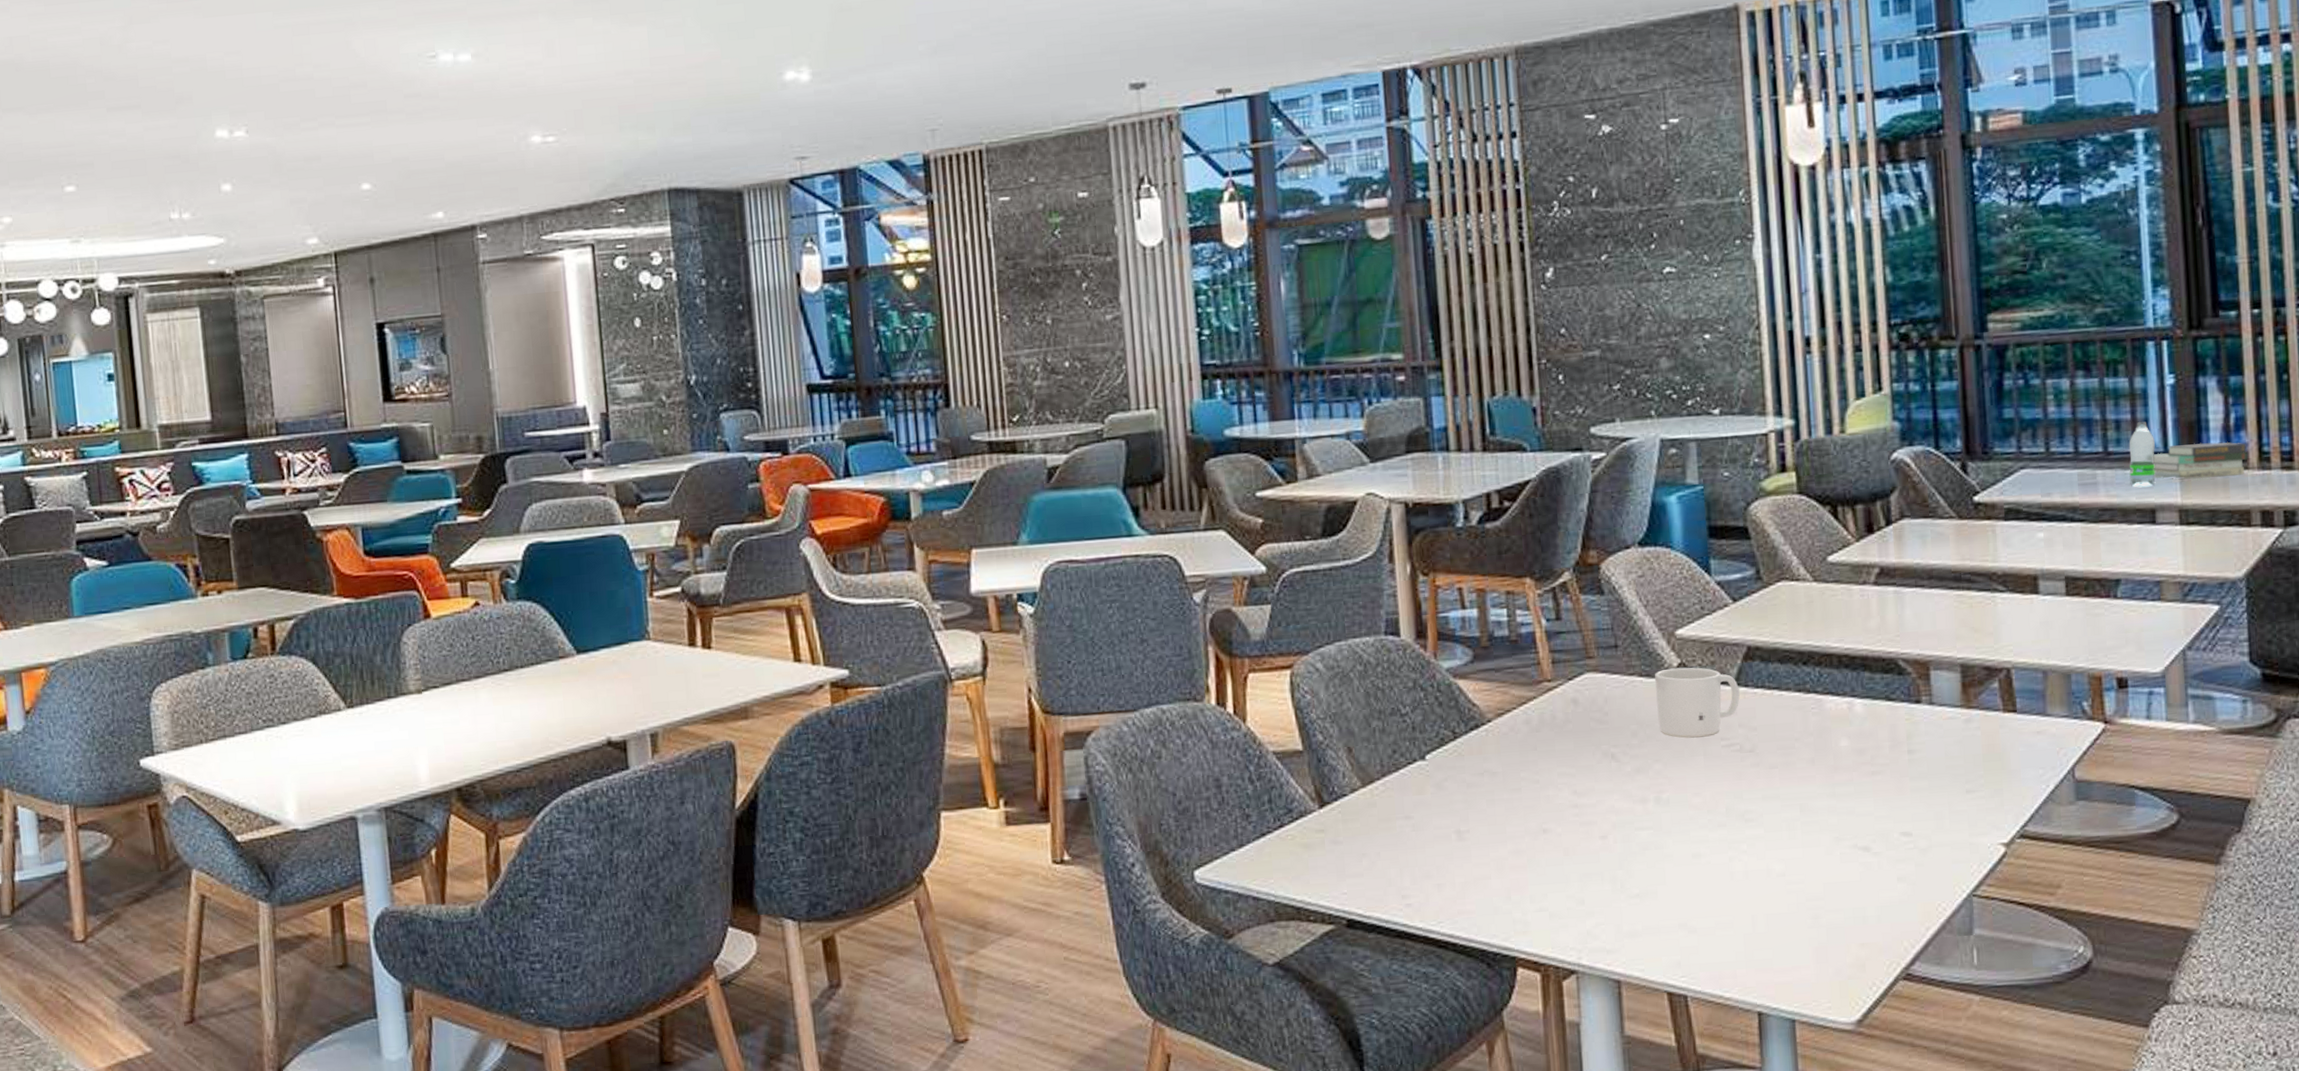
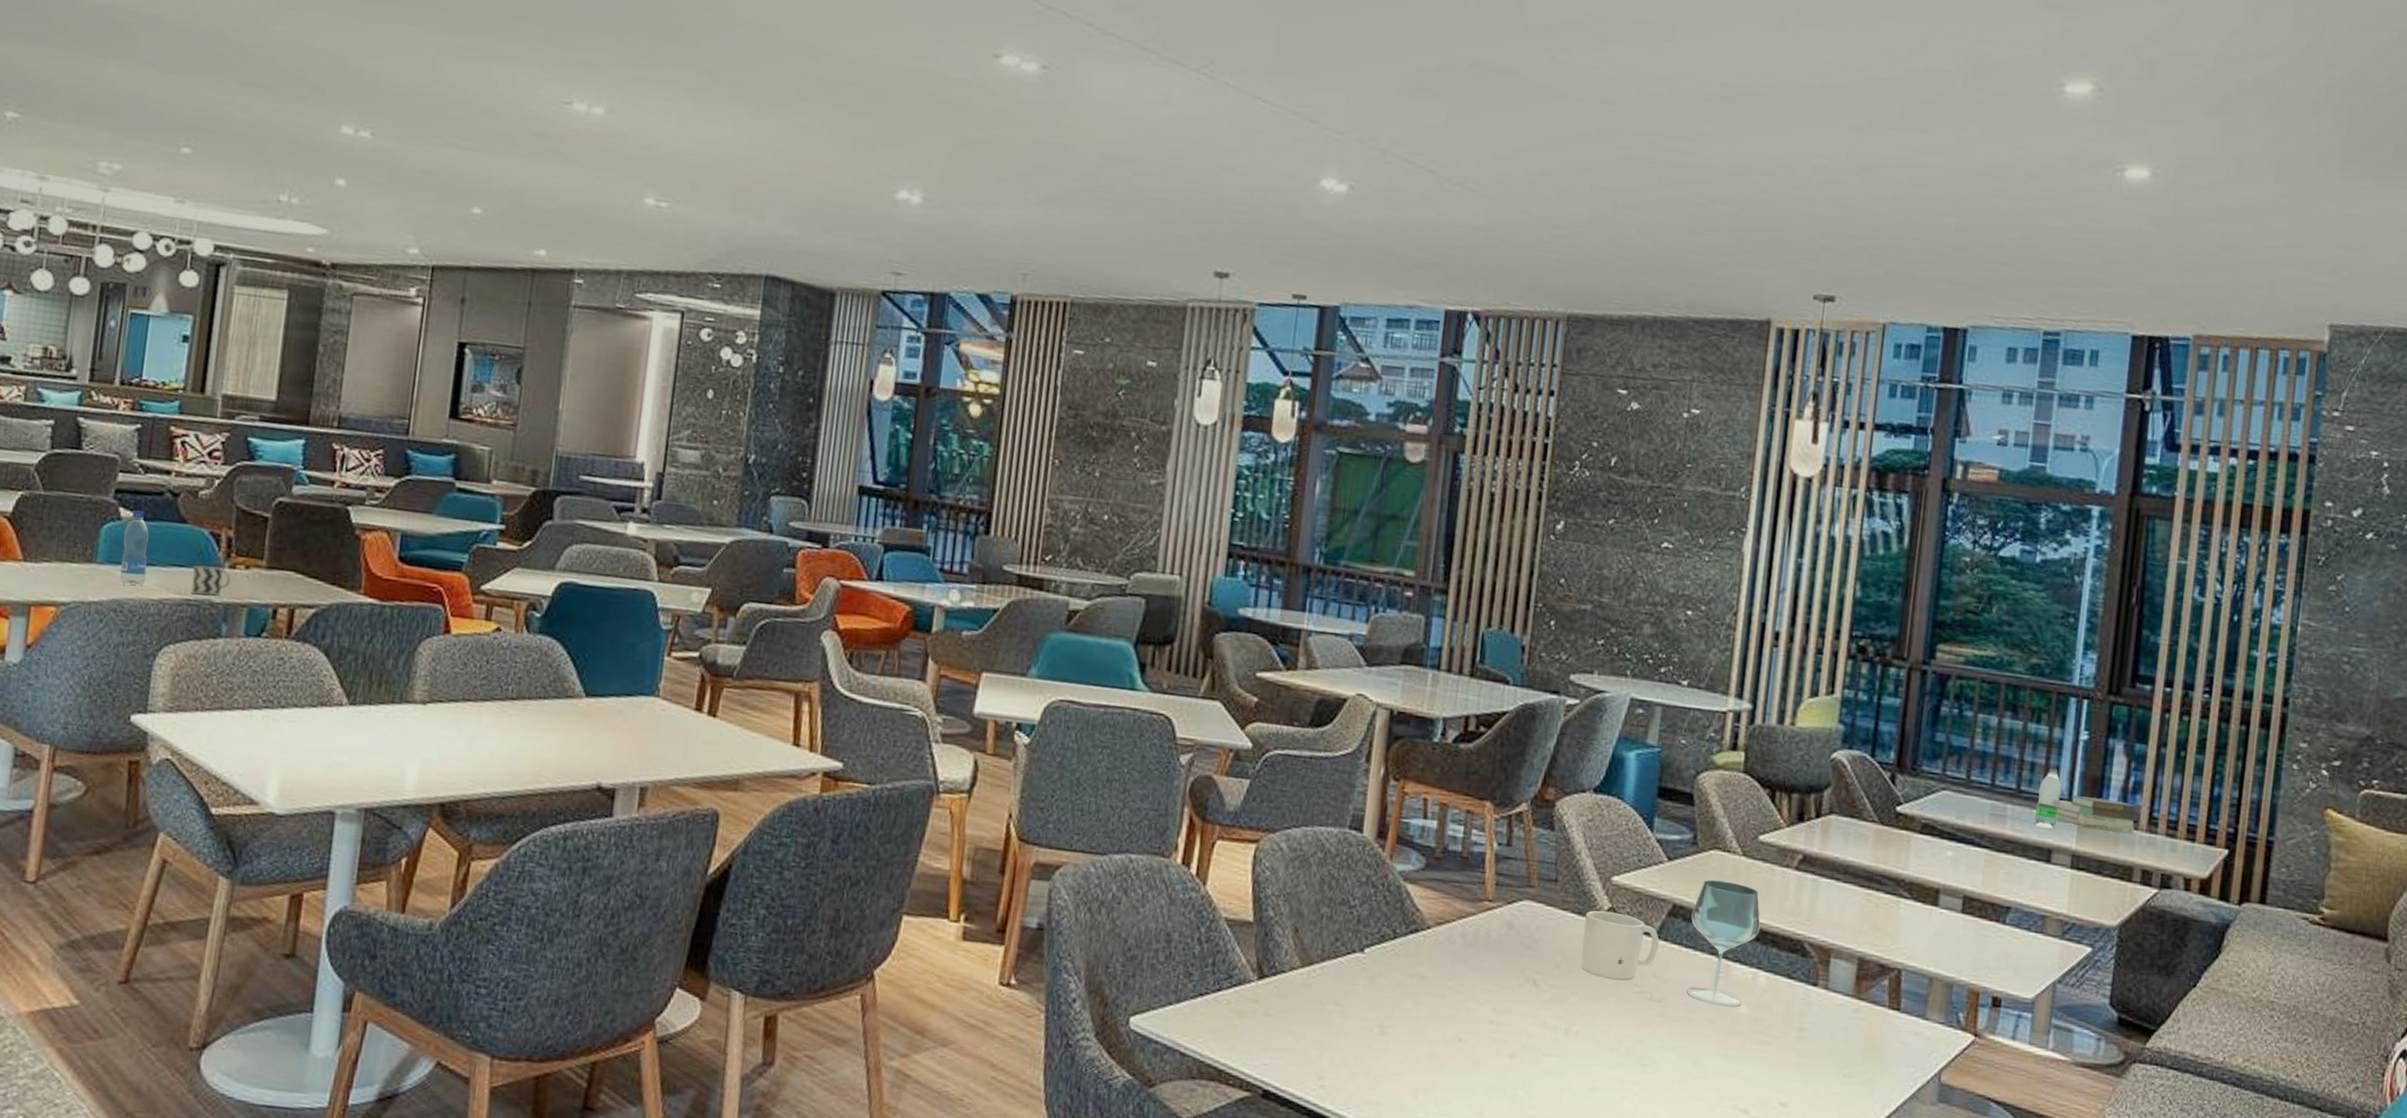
bottle: none [93,557,125,633] -> present [120,510,150,586]
cup: none [167,597,207,628] -> present [191,565,231,596]
wine glass: none [1769,611,1848,744] -> present [1687,880,1761,1007]

